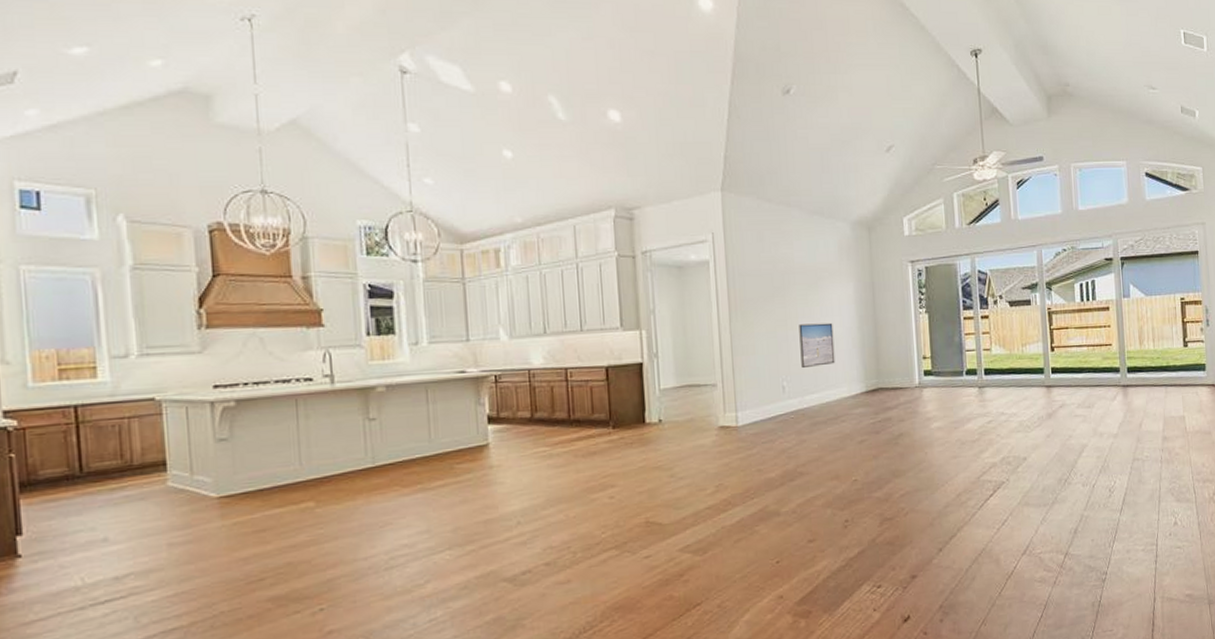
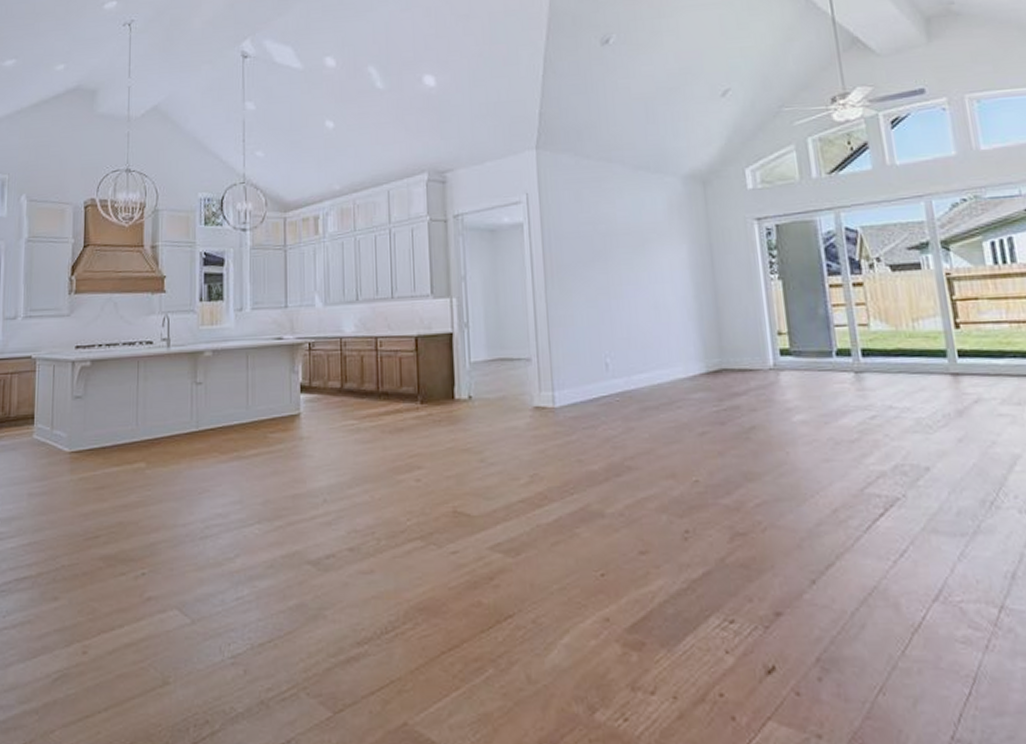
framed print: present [799,322,835,369] -> none [623,290,668,344]

